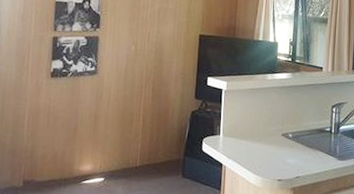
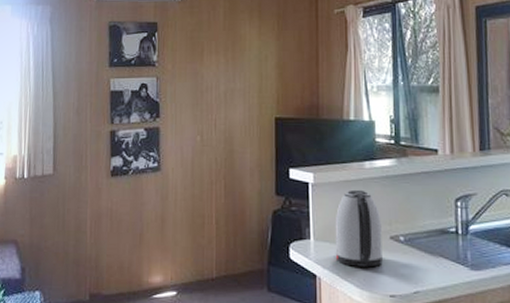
kettle: none [238,96,276,158] -> present [335,189,383,268]

